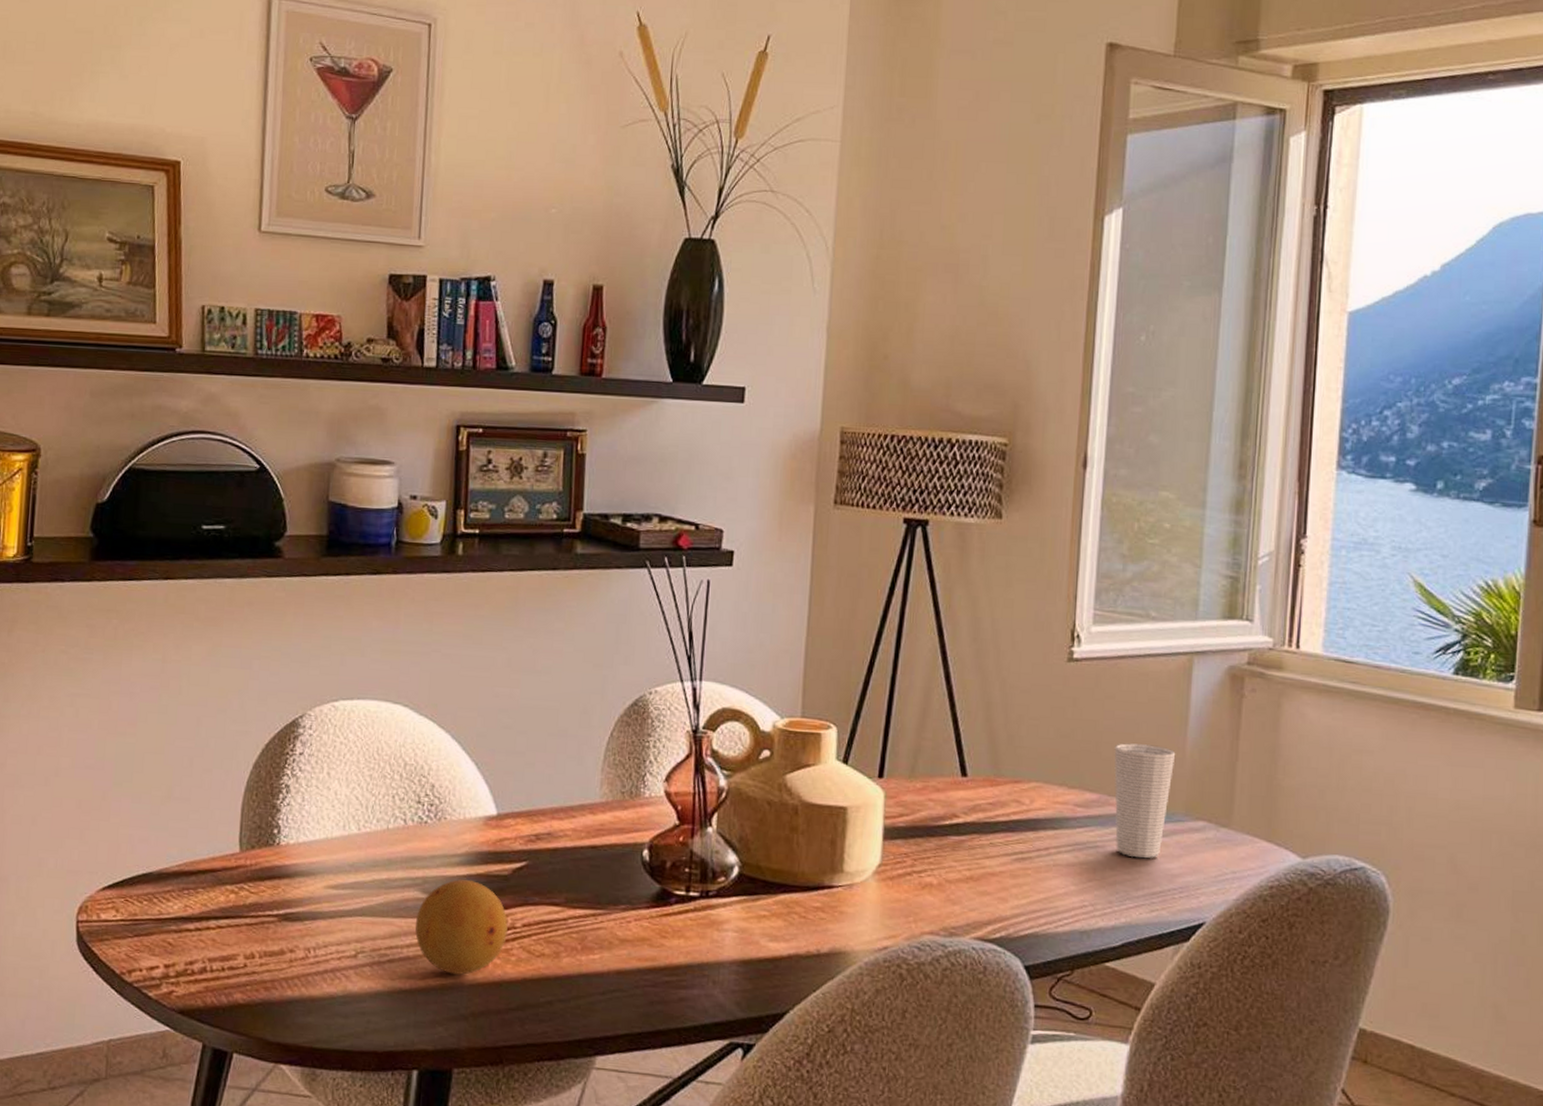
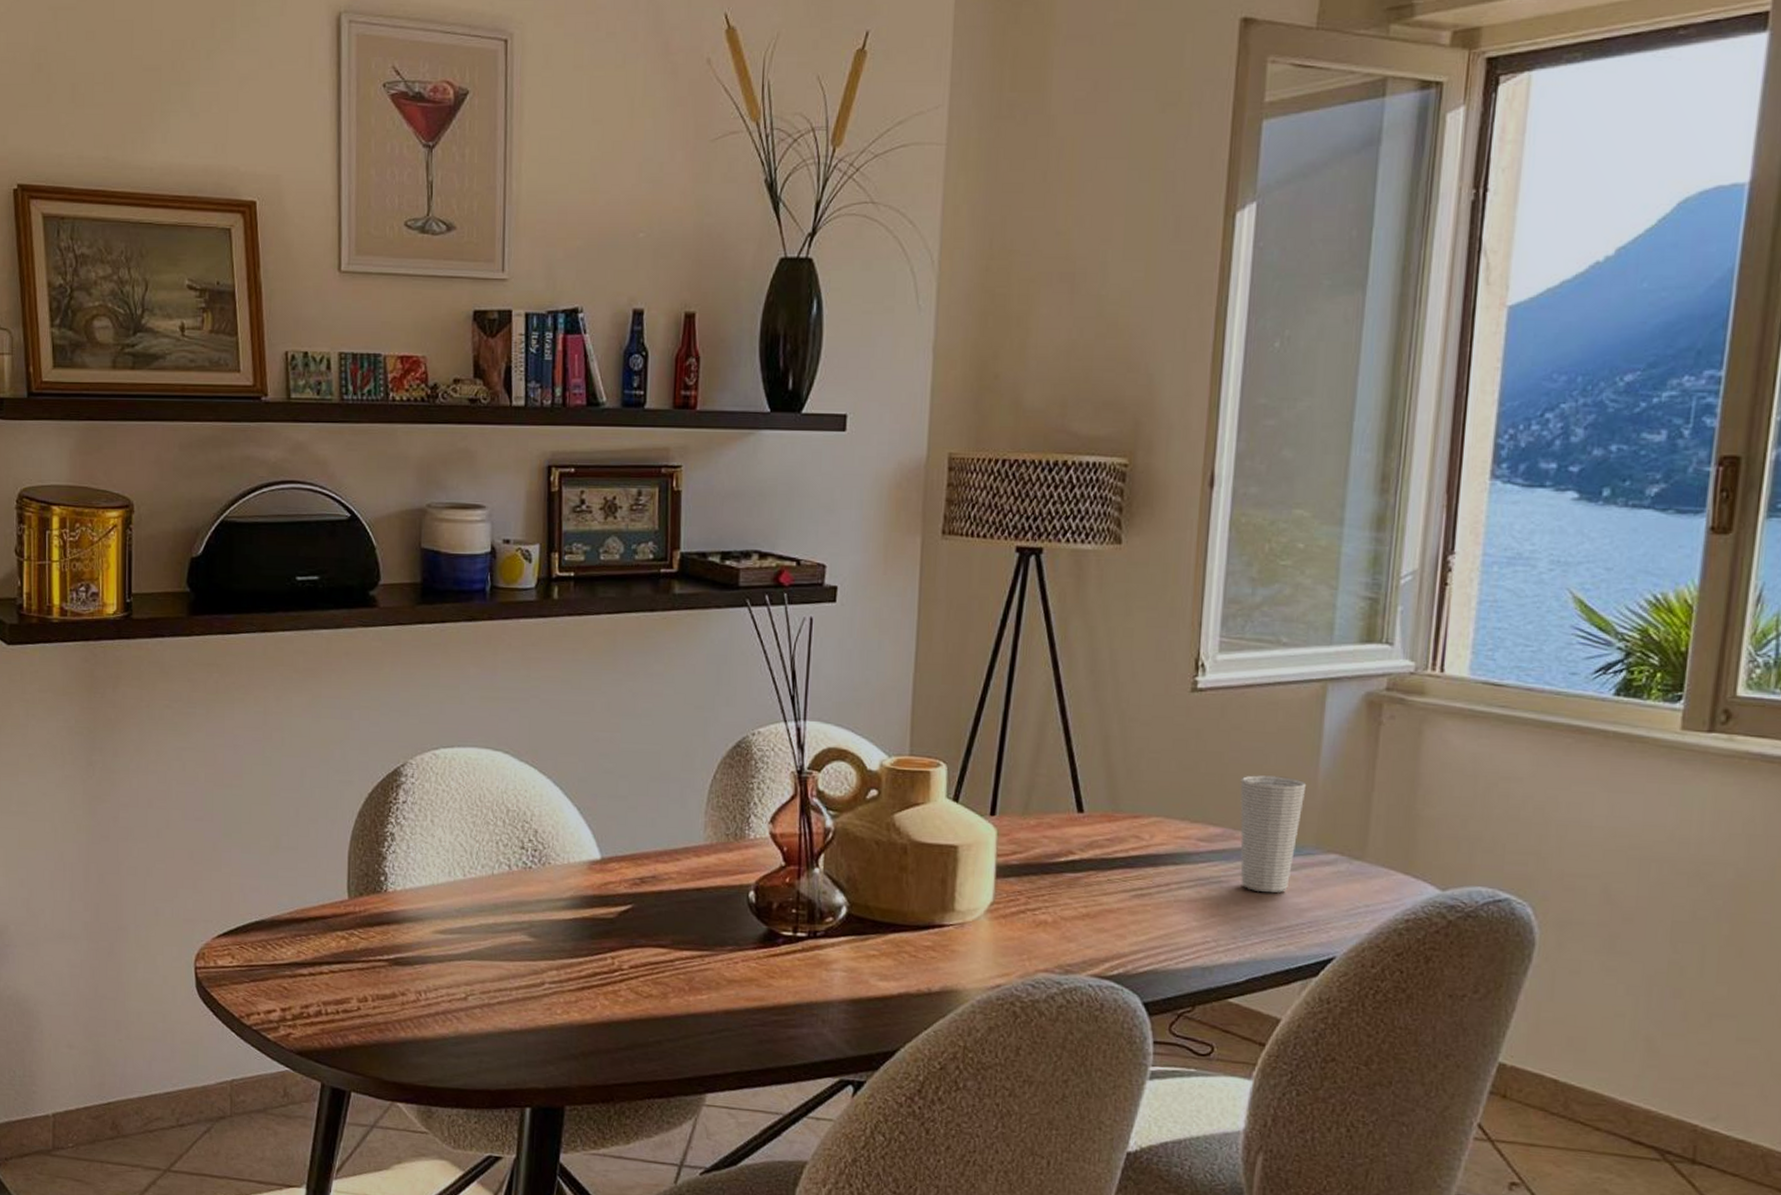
fruit: present [415,879,508,975] -> none [523,923,615,1016]

